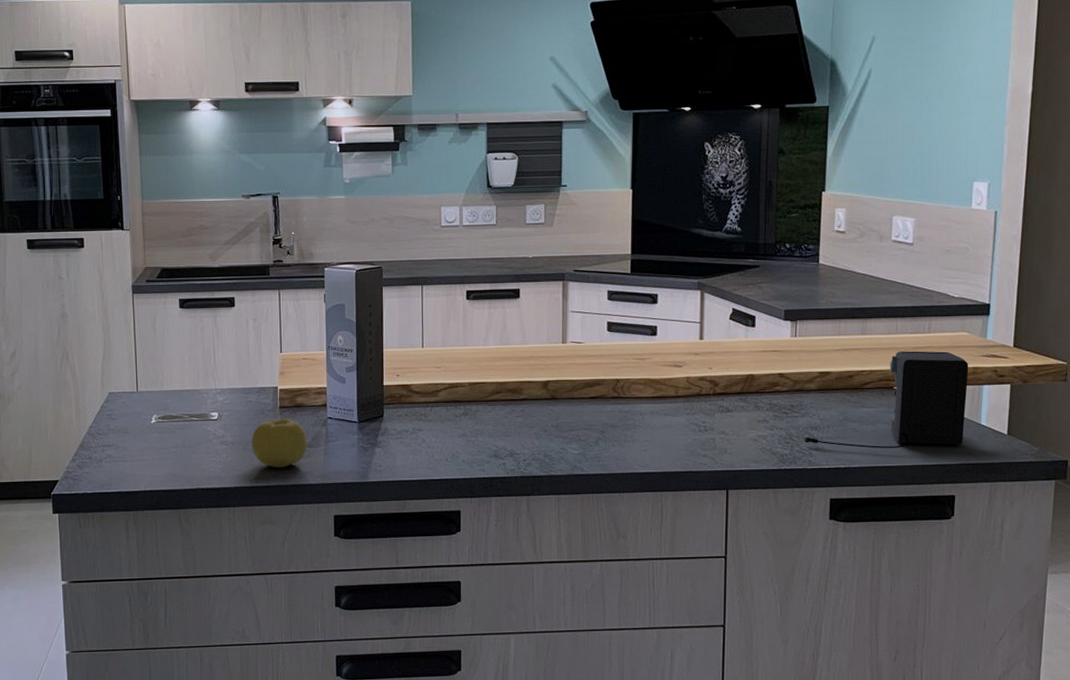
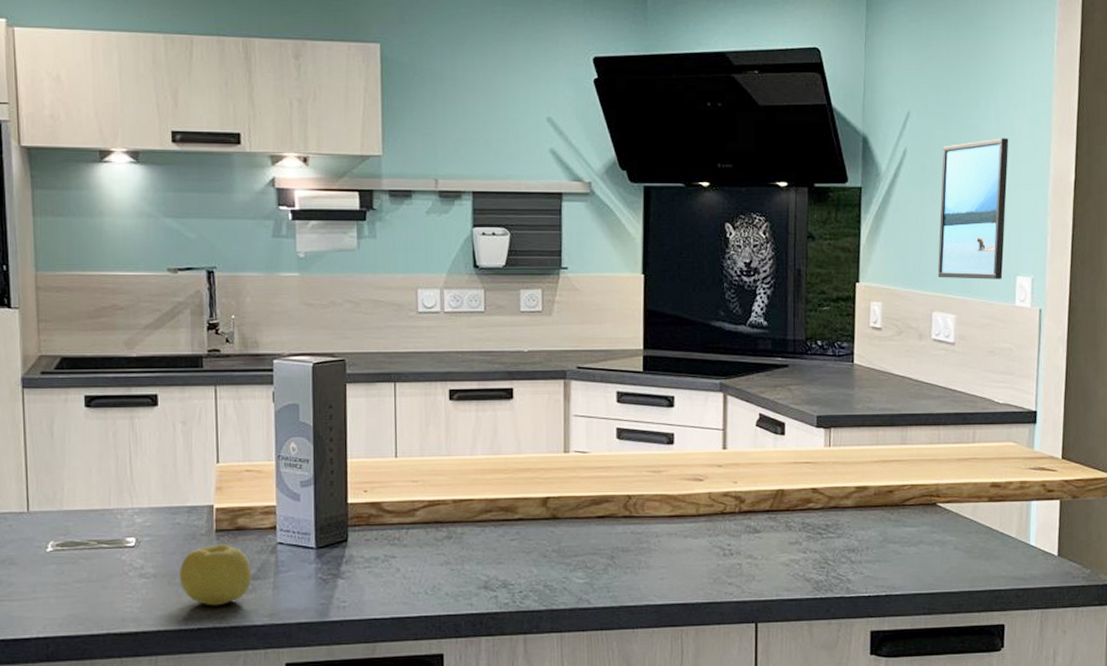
coffee maker: present [804,351,969,448] -> none [841,463,1016,573]
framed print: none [898,56,969,186] -> present [937,138,1009,279]

